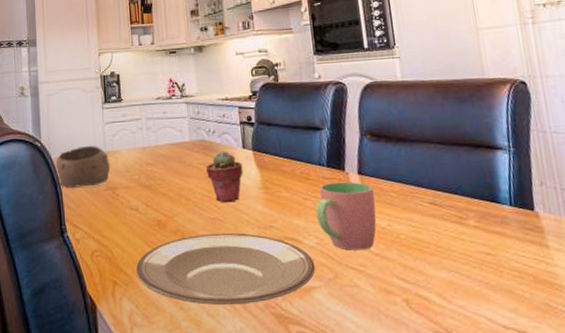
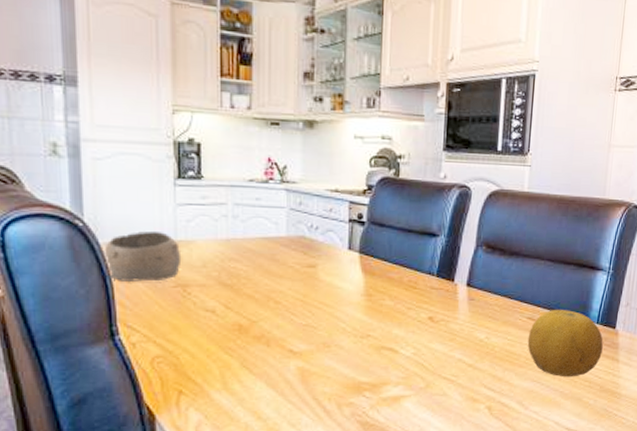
plate: present [135,232,316,306] -> none [207,340,408,415]
potted succulent: present [206,151,243,203] -> none [303,250,346,309]
cup: present [316,181,377,251] -> none [417,292,478,361]
fruit: none [433,192,526,267] -> present [527,310,604,378]

